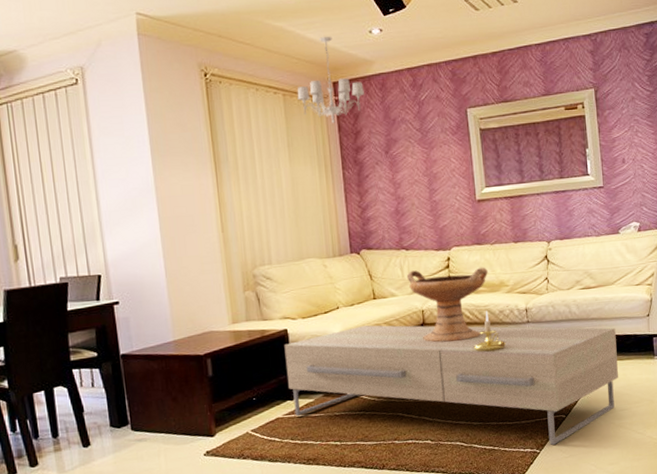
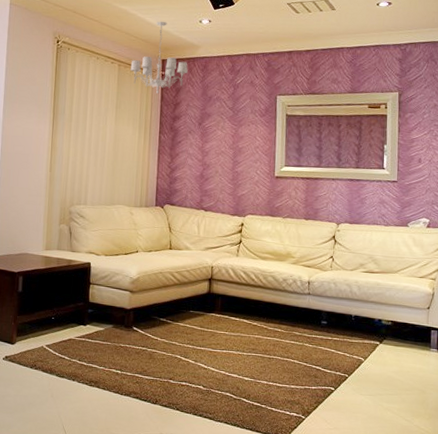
coffee table: present [284,325,618,446] -> none [83,271,394,415]
decorative bowl: present [406,267,488,343] -> none [202,230,277,300]
candle holder: present [472,310,507,352] -> none [253,277,286,315]

